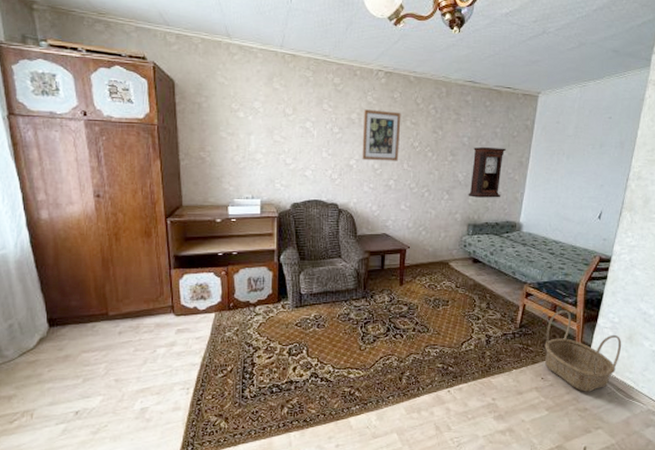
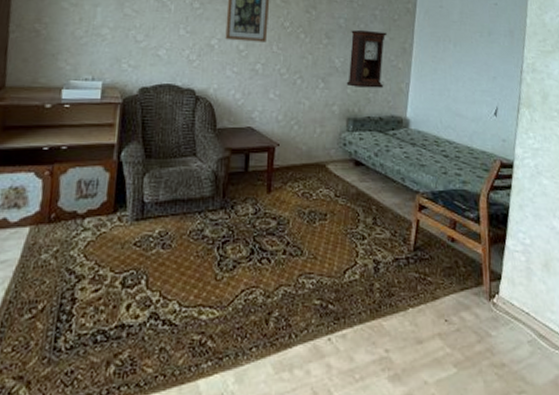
basket: present [544,310,622,392] -> none [445,228,538,340]

